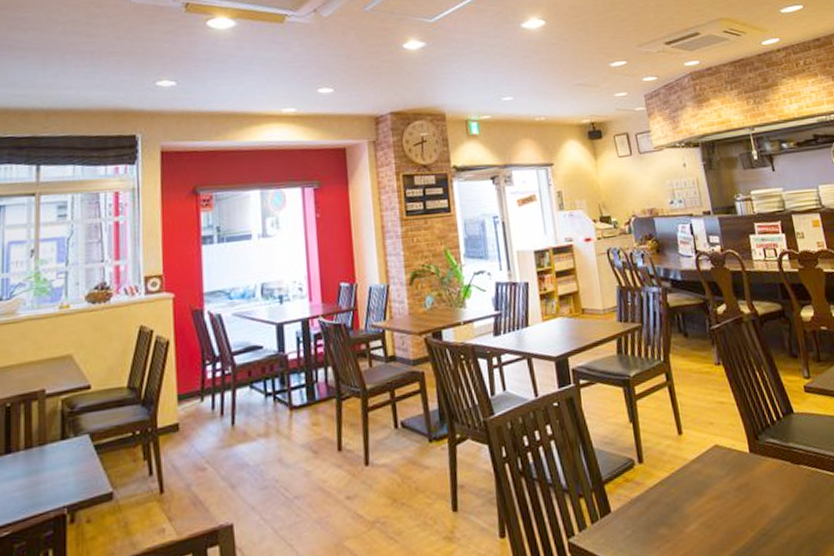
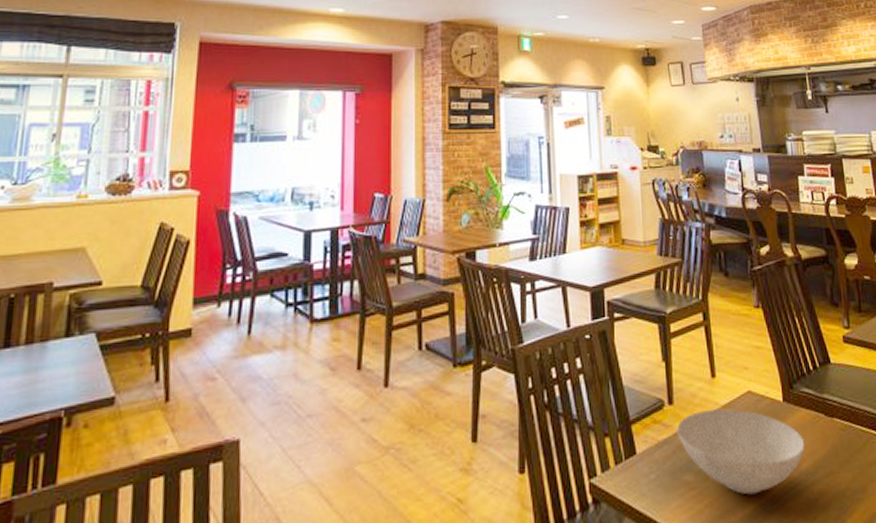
bowl: none [648,463,774,544] -> present [677,408,805,495]

